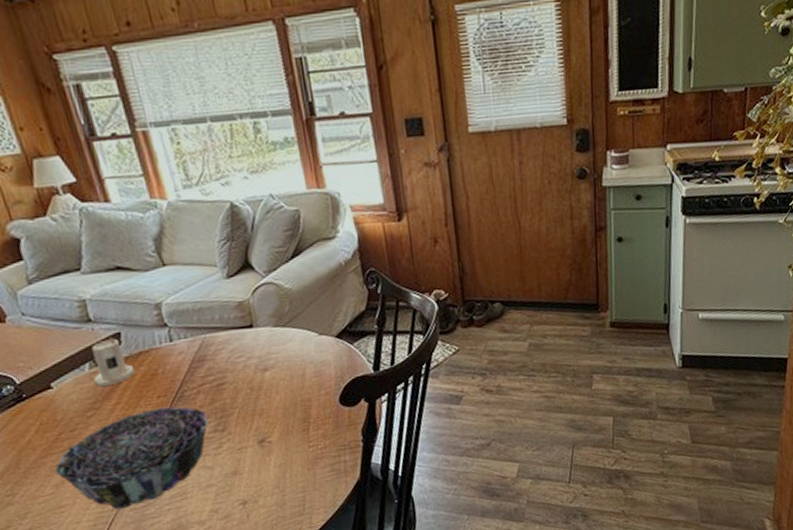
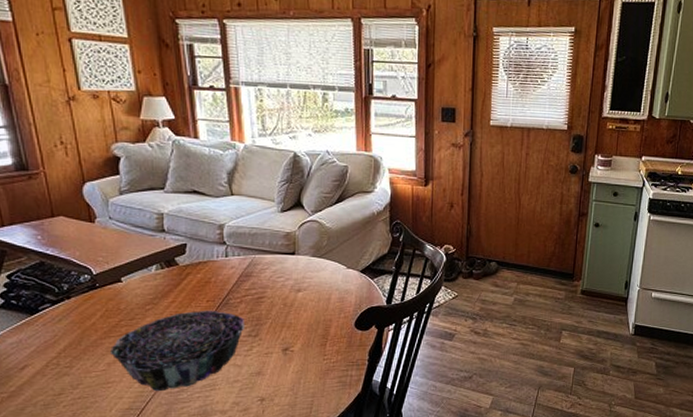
candle: present [91,337,136,386] -> none [157,246,193,286]

